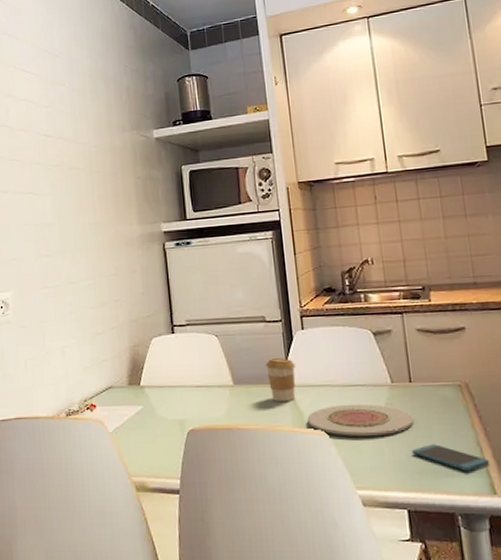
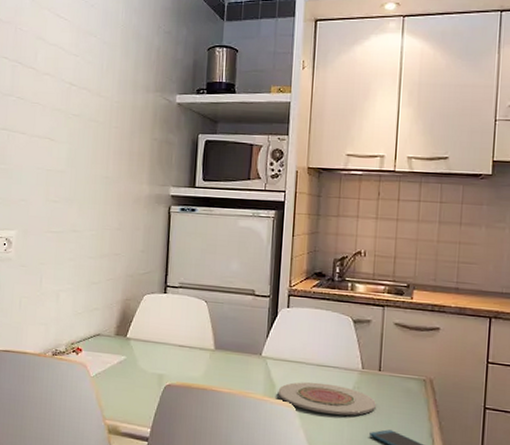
coffee cup: present [265,357,296,402] -> none [248,329,276,372]

